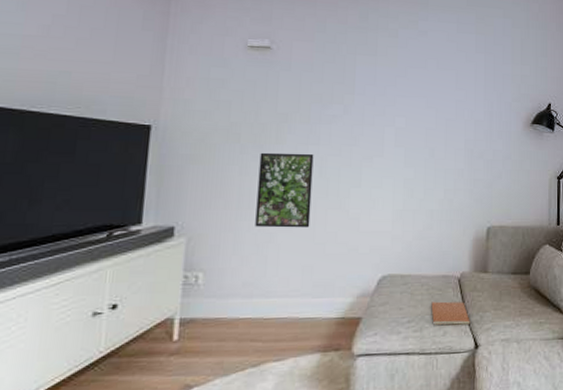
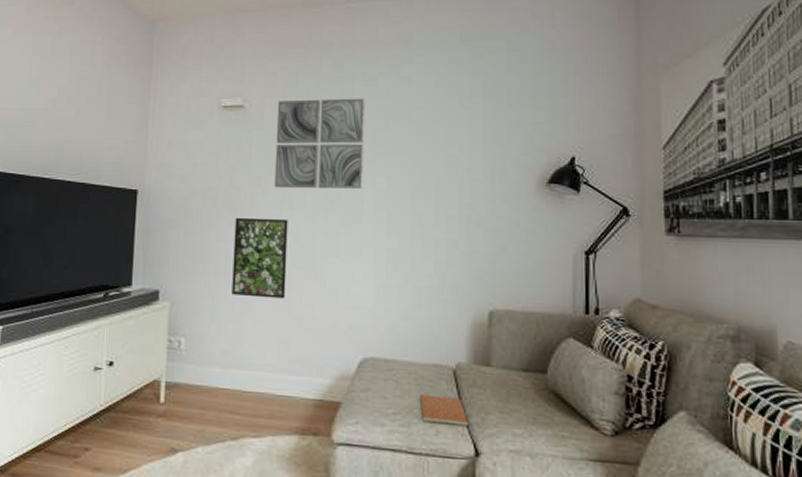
wall art: none [300,44,388,127] -> present [274,98,366,190]

